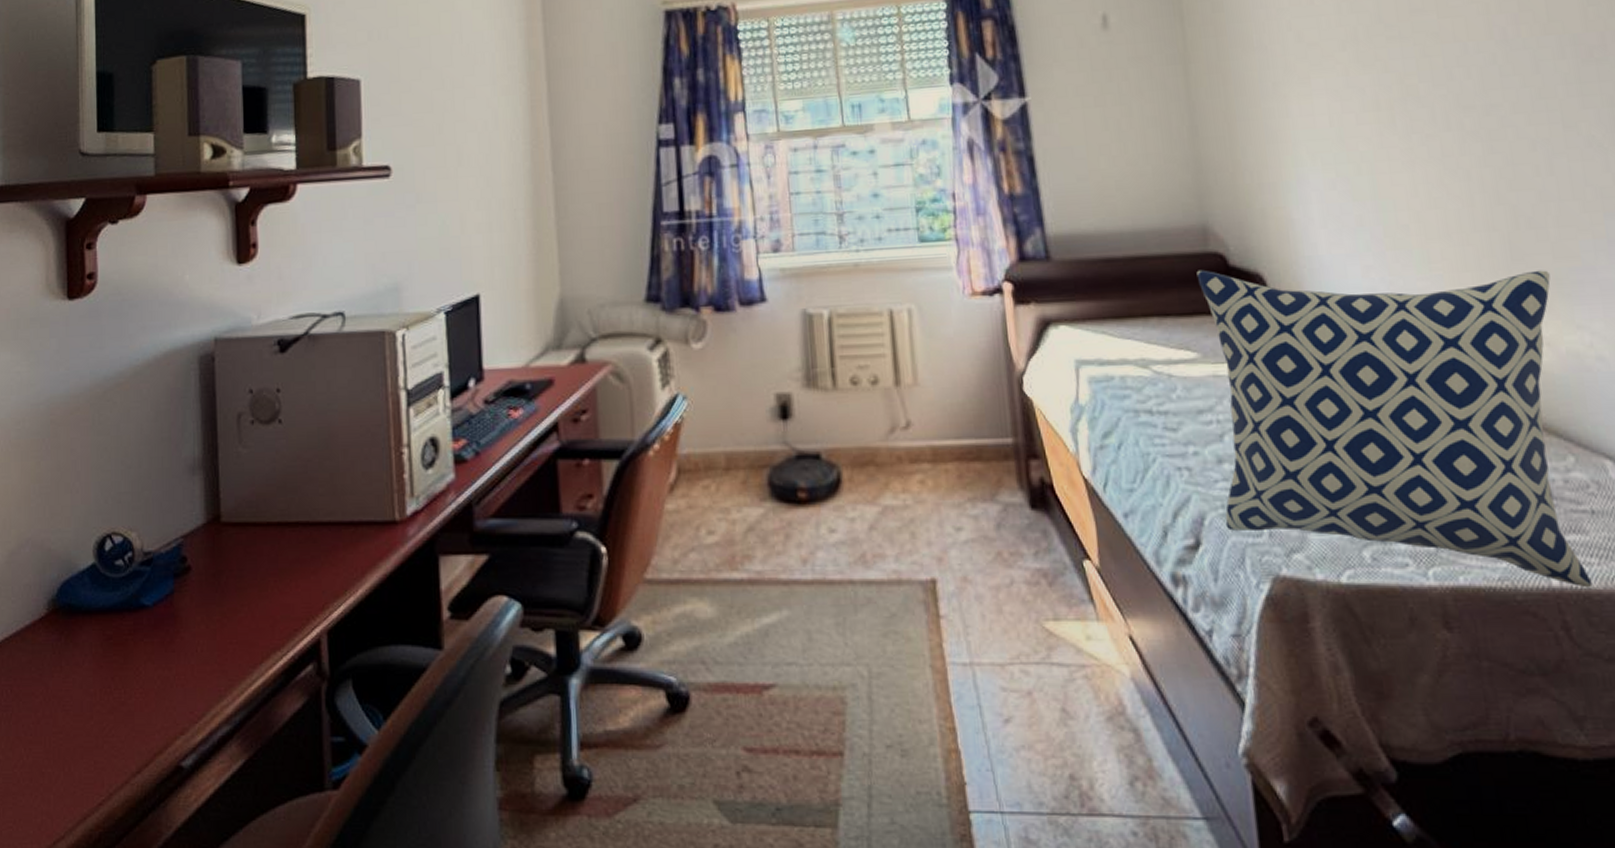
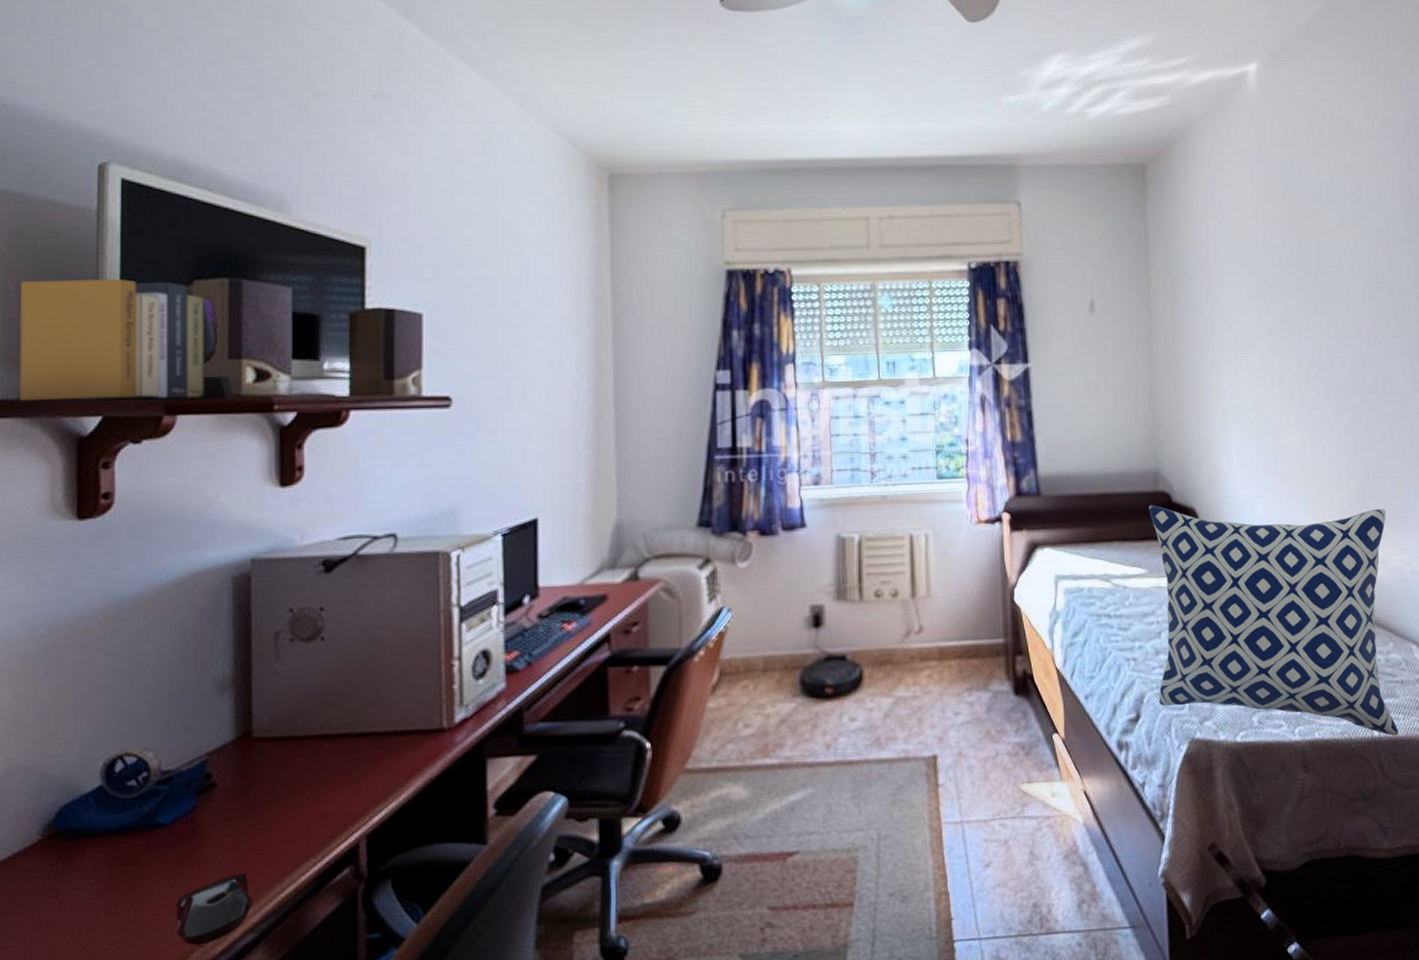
books: none [18,63,194,186] -> present [19,279,234,402]
computer mouse: none [160,661,227,733] -> present [176,872,254,946]

